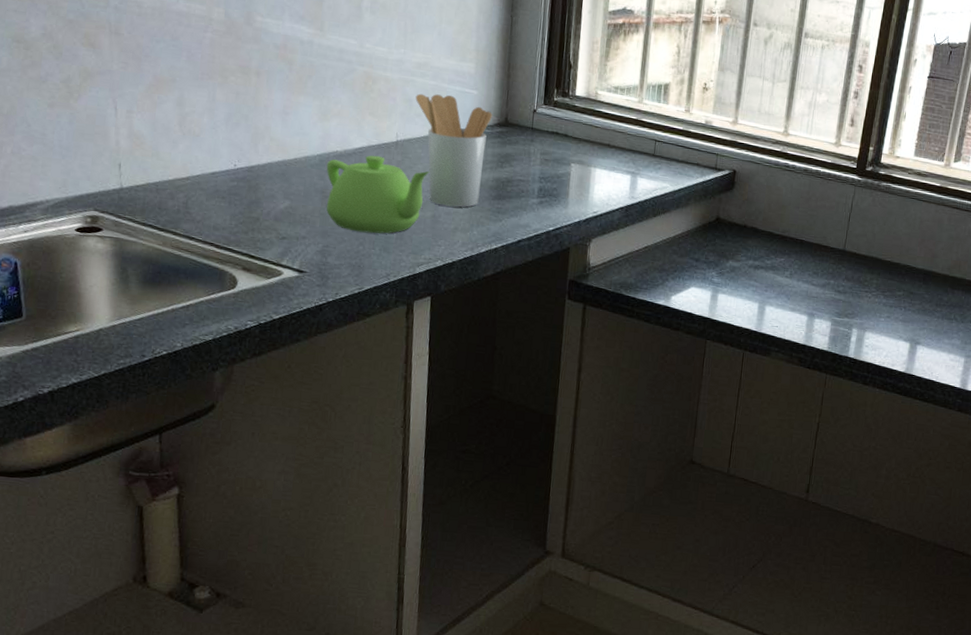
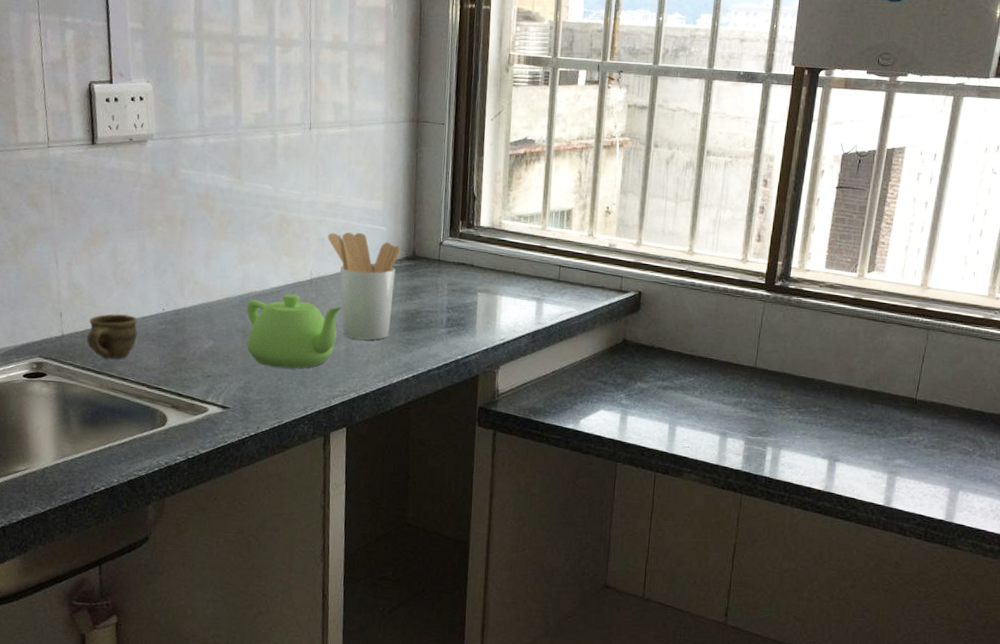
cup: none [149,167,206,216] -> present [87,313,138,359]

